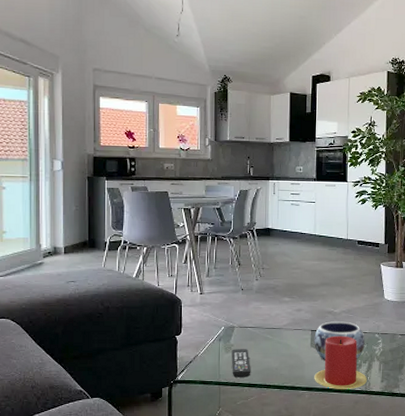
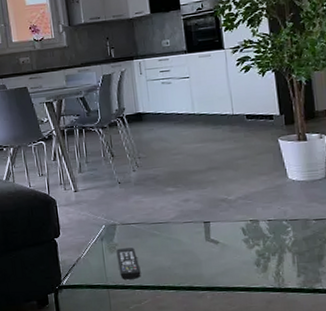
decorative bowl: present [314,321,365,360] -> none [208,209,271,255]
candle: present [314,335,367,390] -> none [214,225,279,289]

